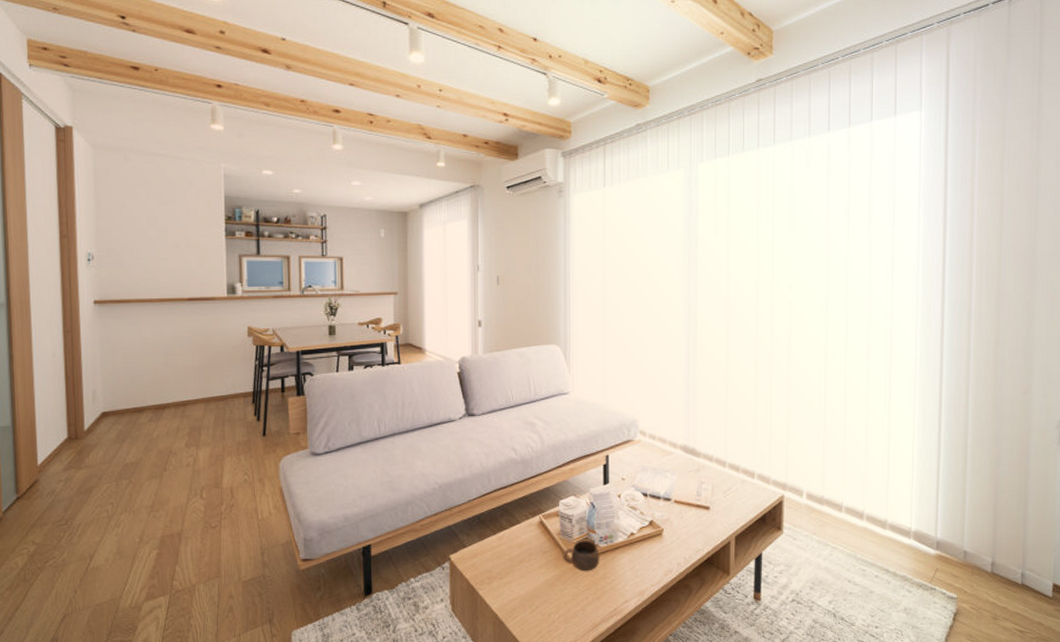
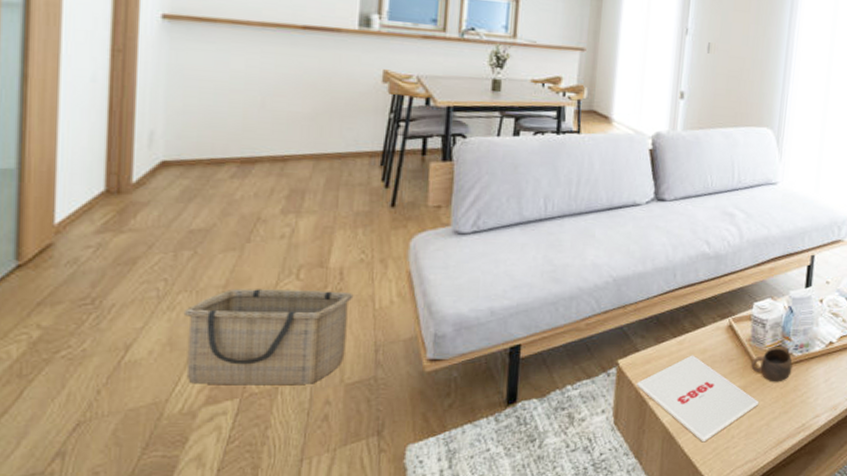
basket: none [126,506,242,584] -> present [183,288,354,386]
magazine: none [467,549,574,627] -> present [637,355,760,443]

